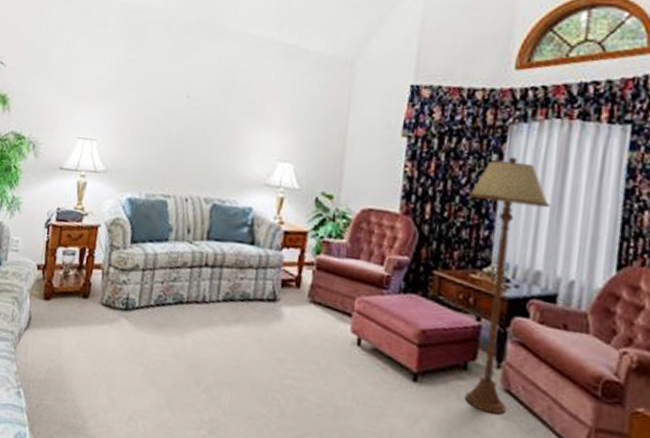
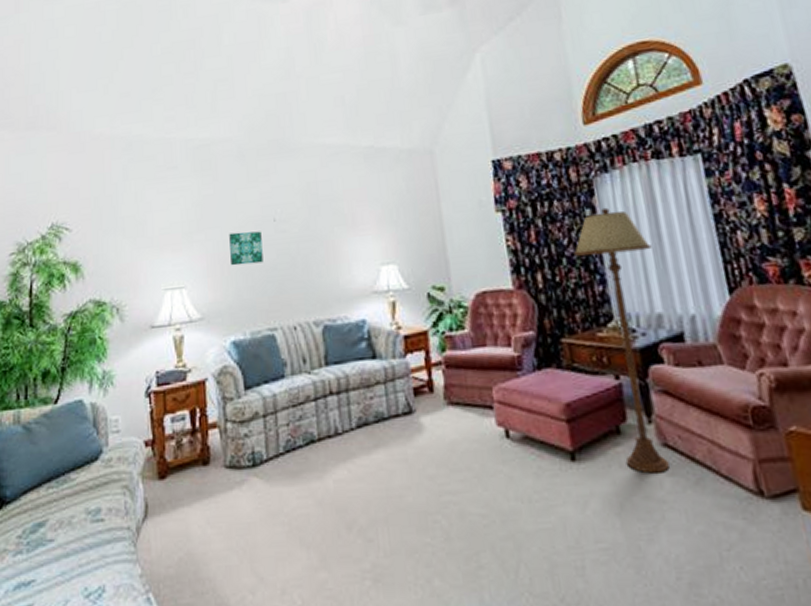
wall art: none [140,99,174,134] -> present [229,231,264,266]

